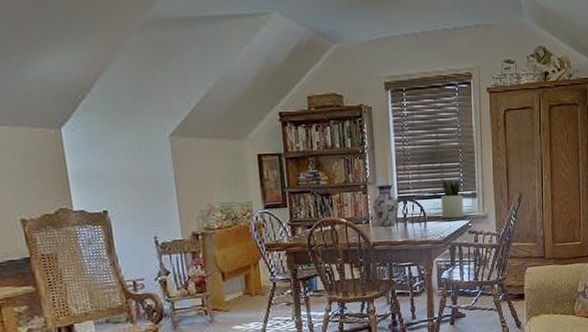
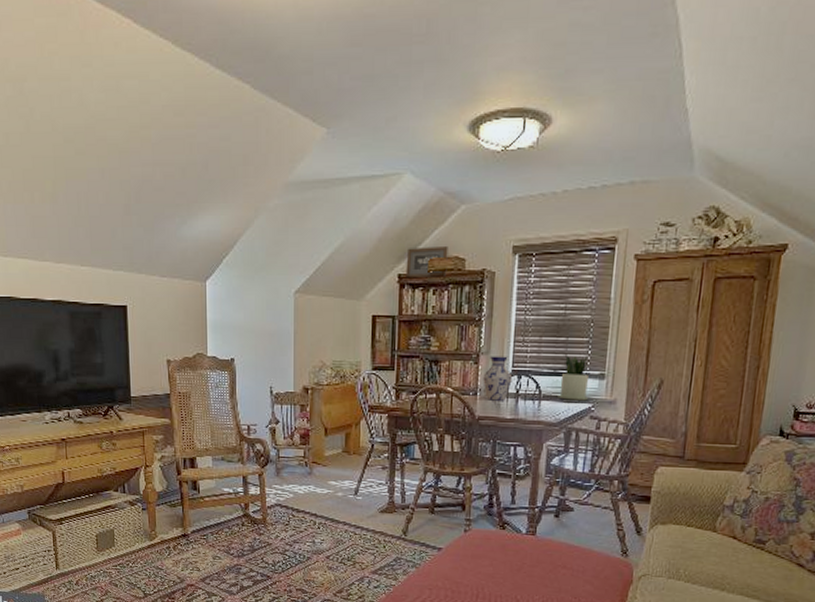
picture frame: none [285,84,327,116] -> present [405,247,448,279]

